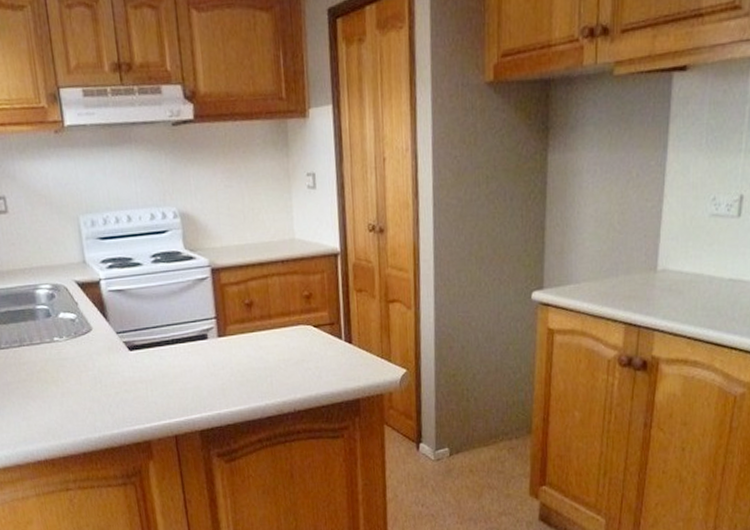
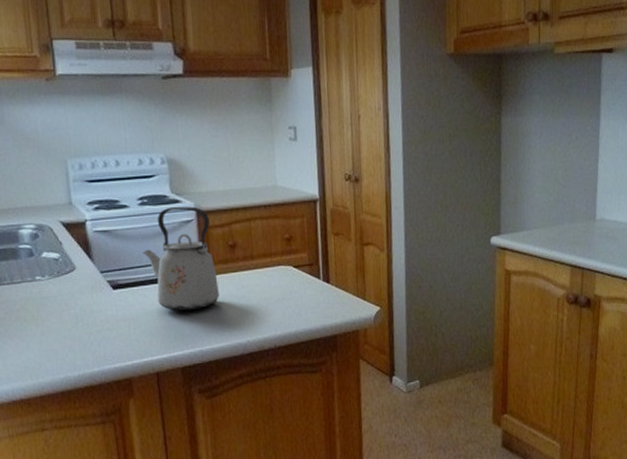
kettle: none [157,263,236,373] -> present [142,206,219,312]

